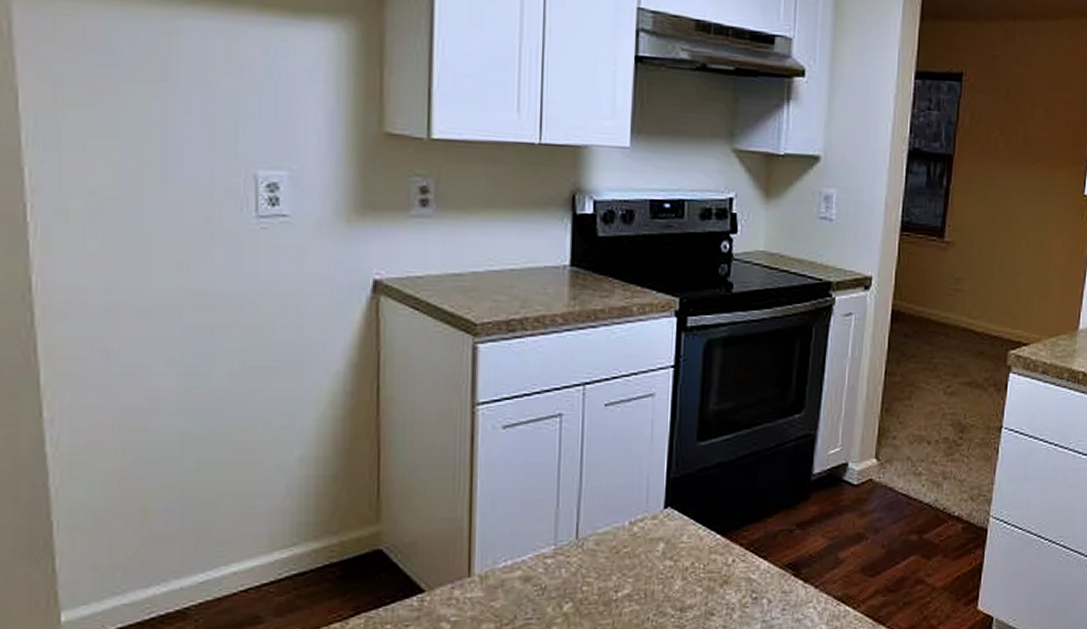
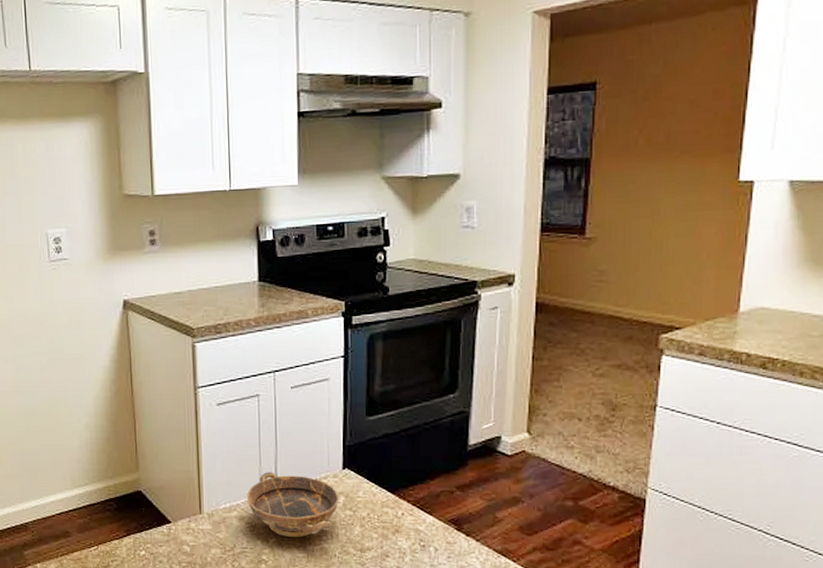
bowl: none [537,515,658,601] -> present [247,472,339,538]

